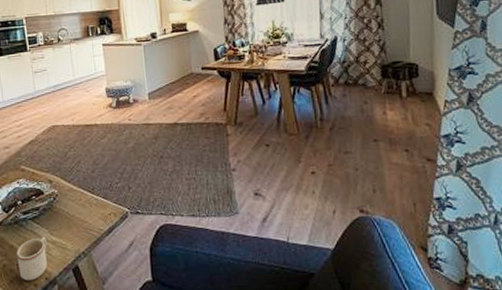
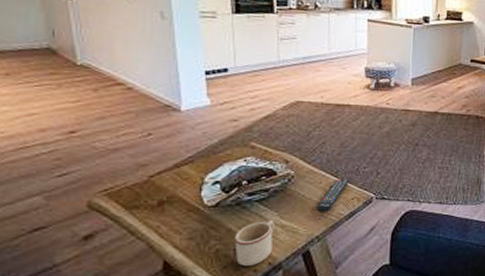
remote control: none [80,195,106,228] -> present [317,179,351,212]

